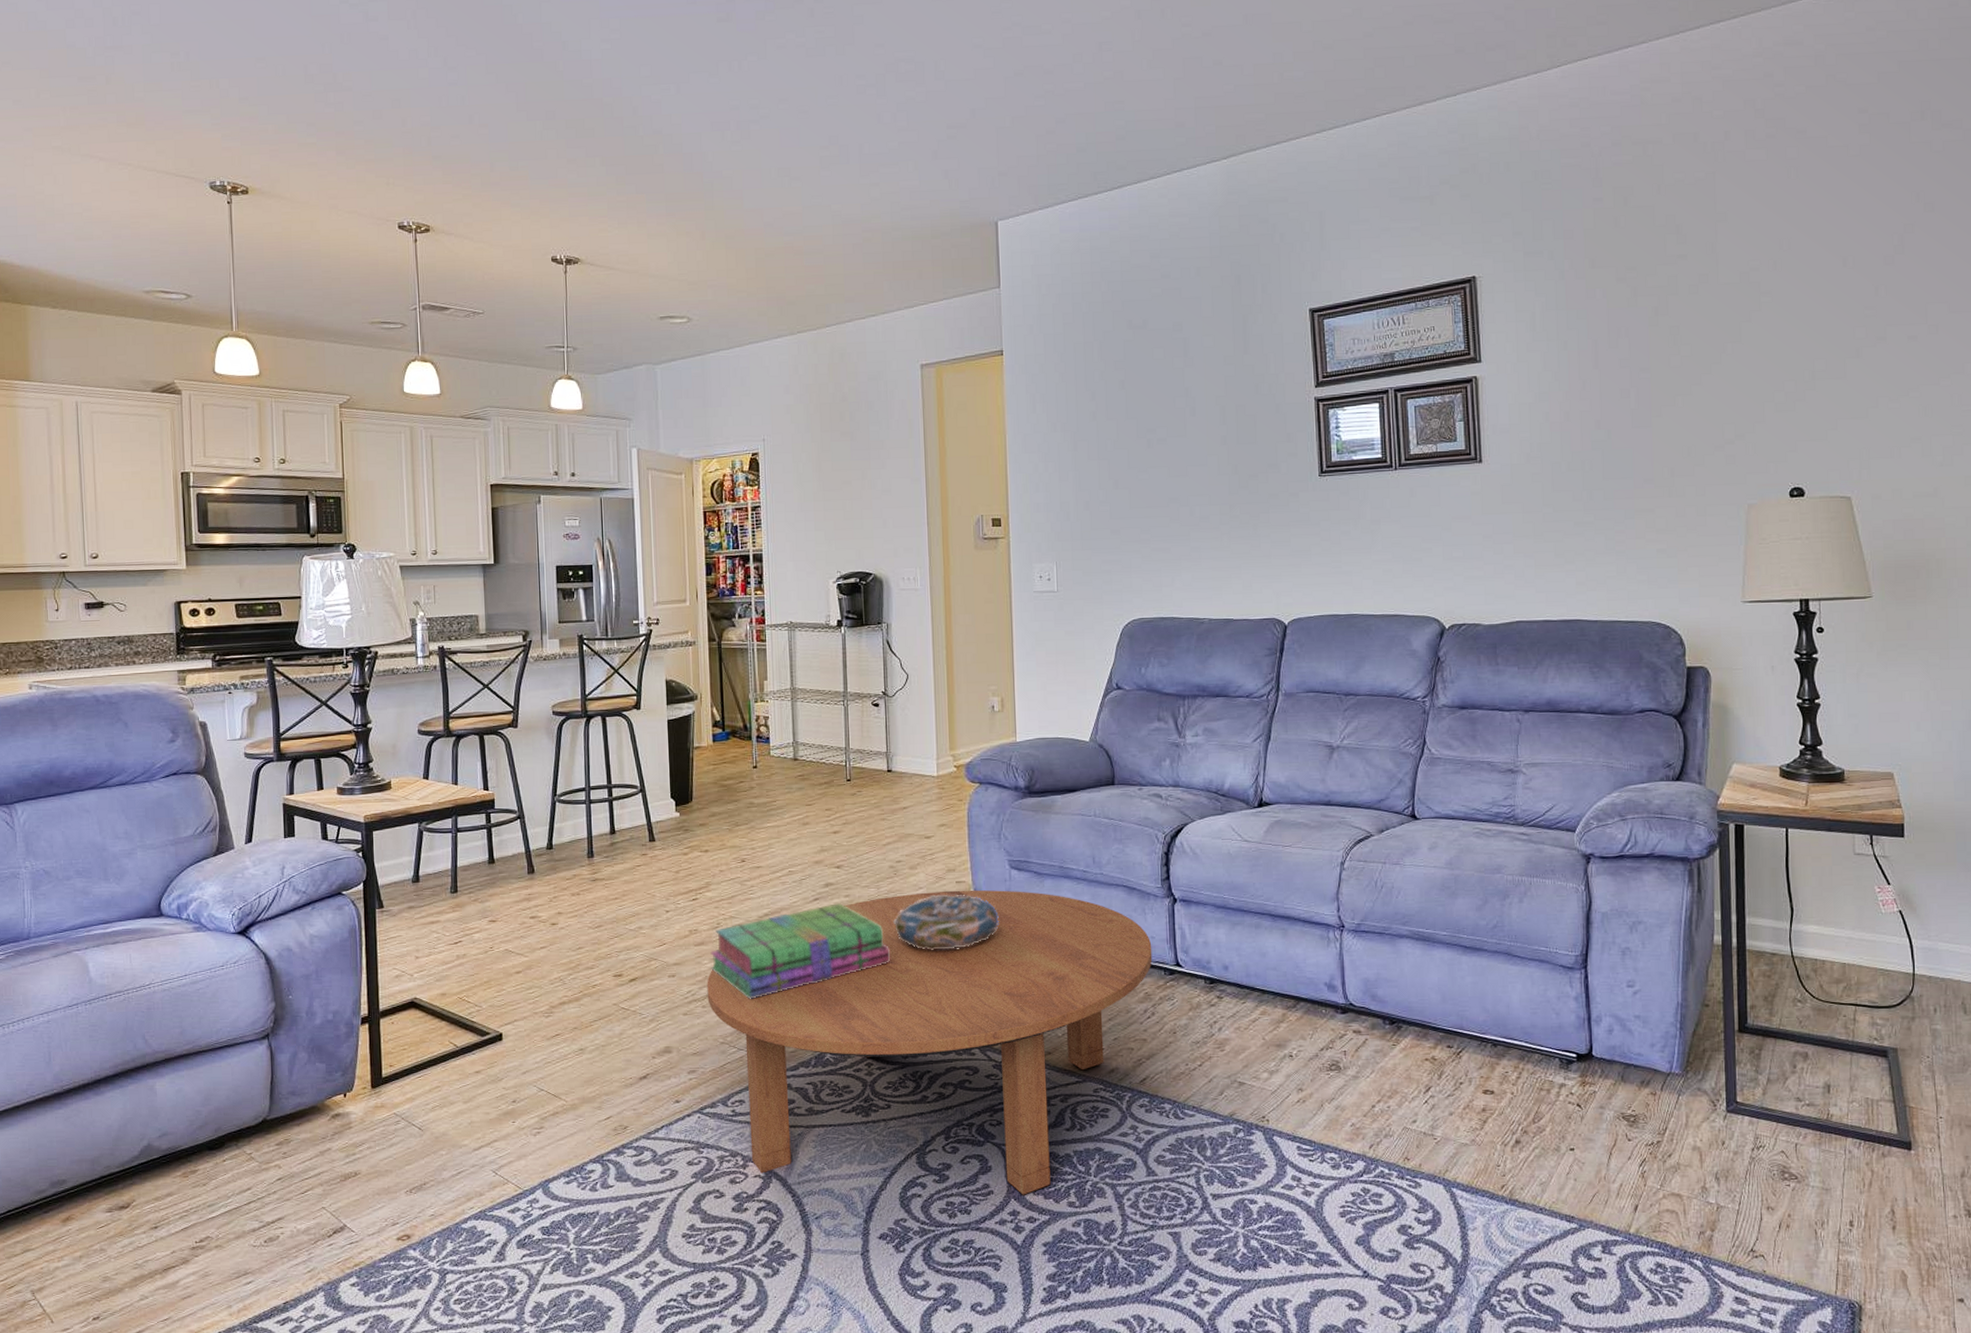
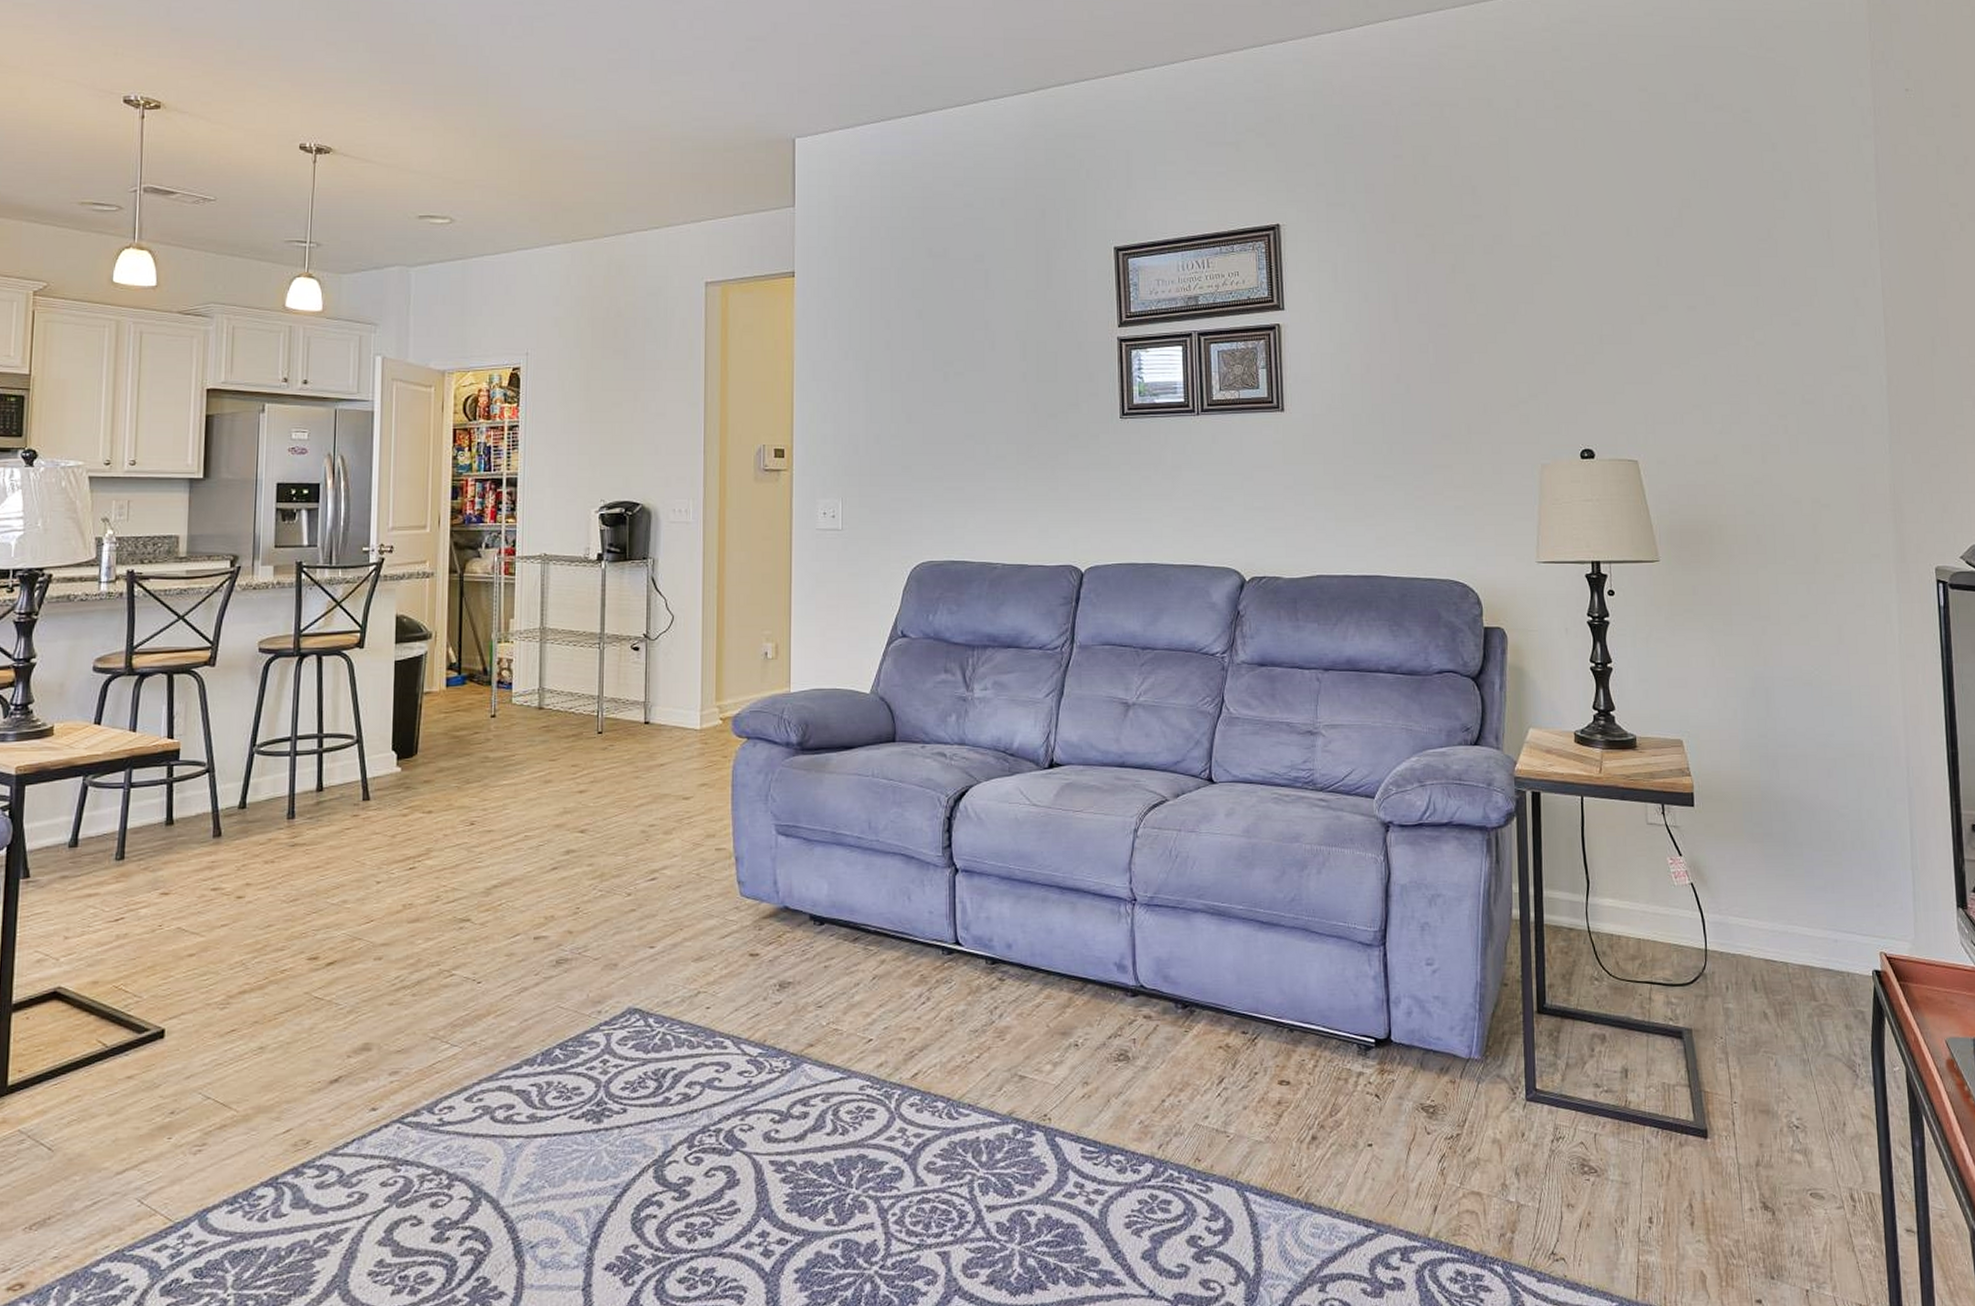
coffee table: present [707,889,1153,1195] -> none [419,858,930,1213]
stack of books: present [710,902,890,999] -> none [426,872,636,985]
decorative bowl: present [893,895,999,951] -> none [642,864,762,928]

